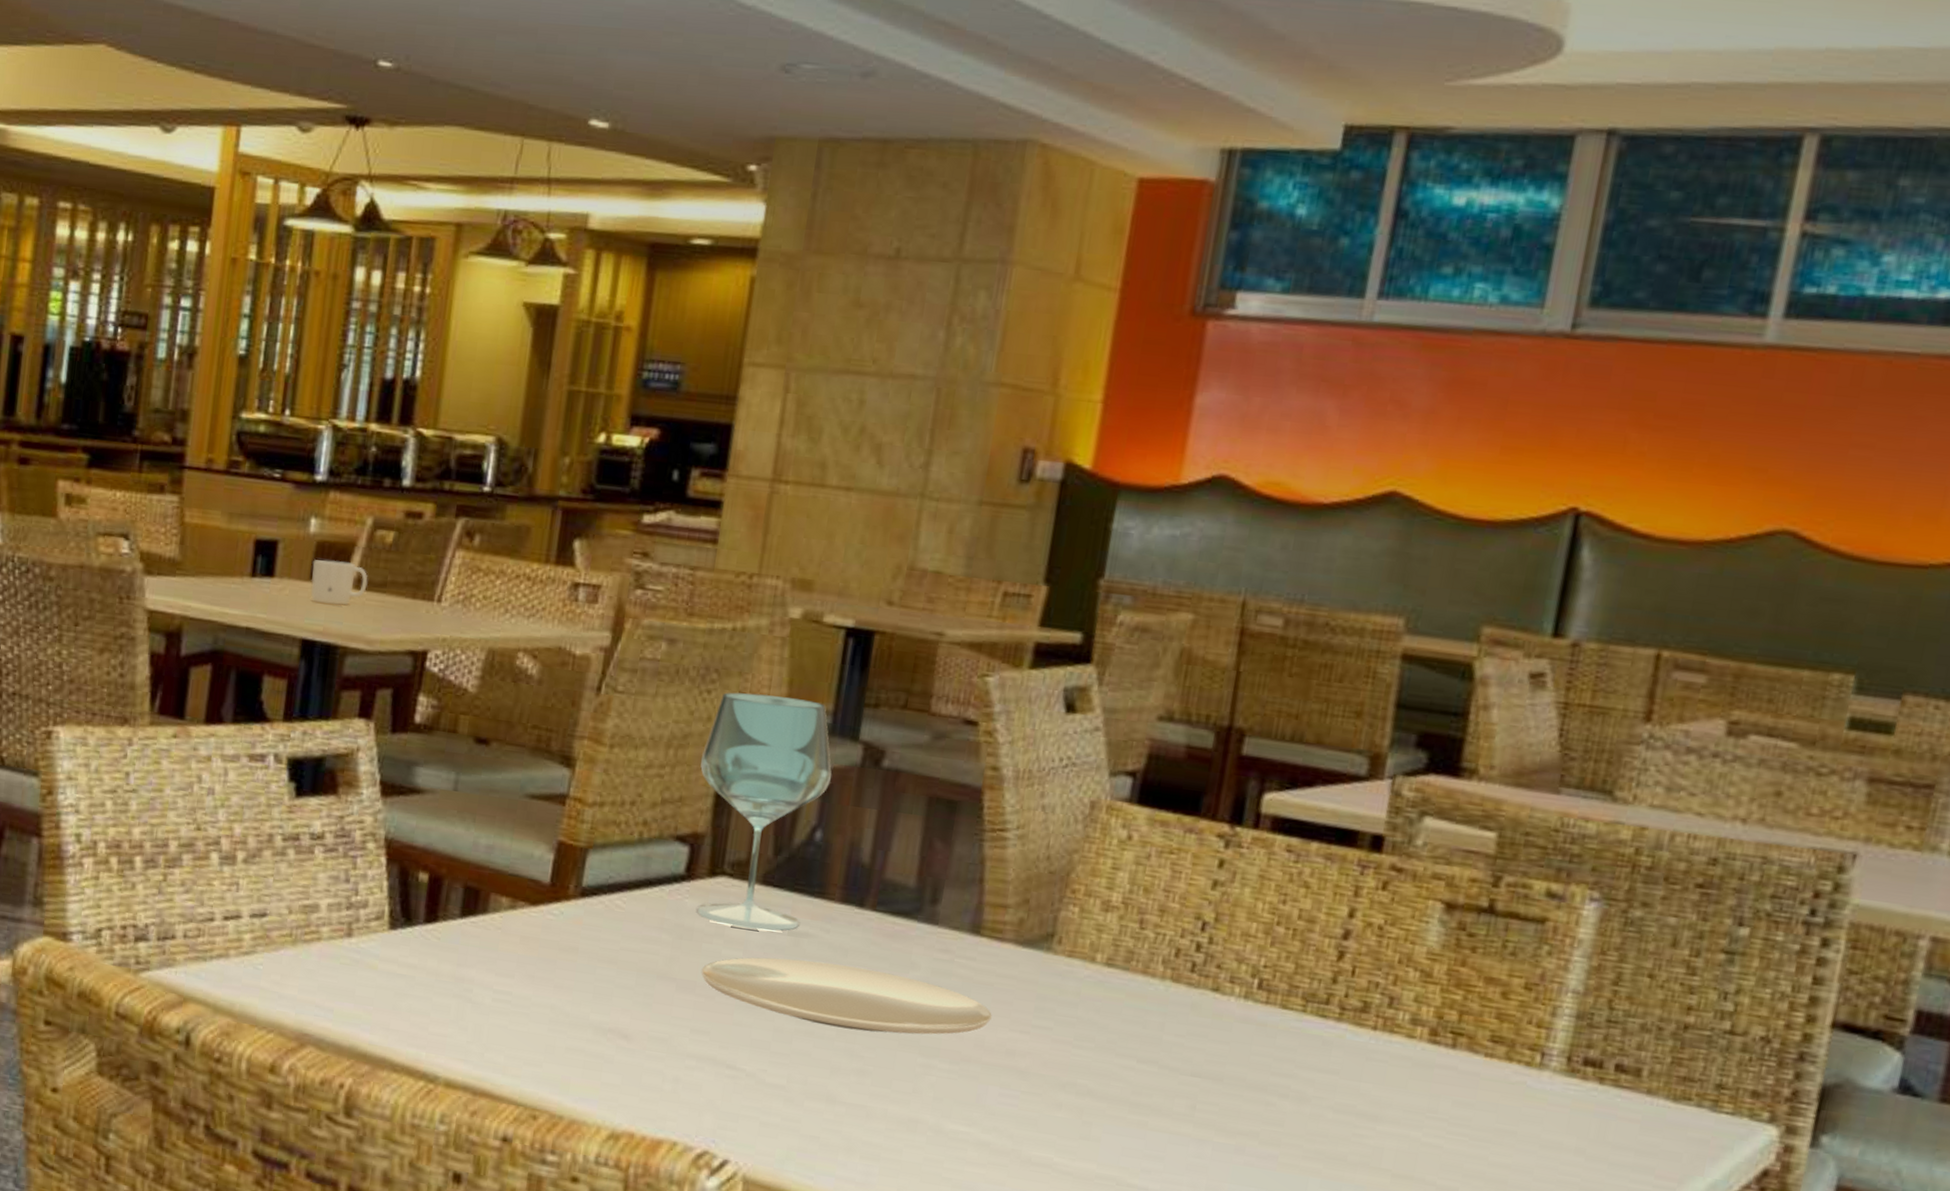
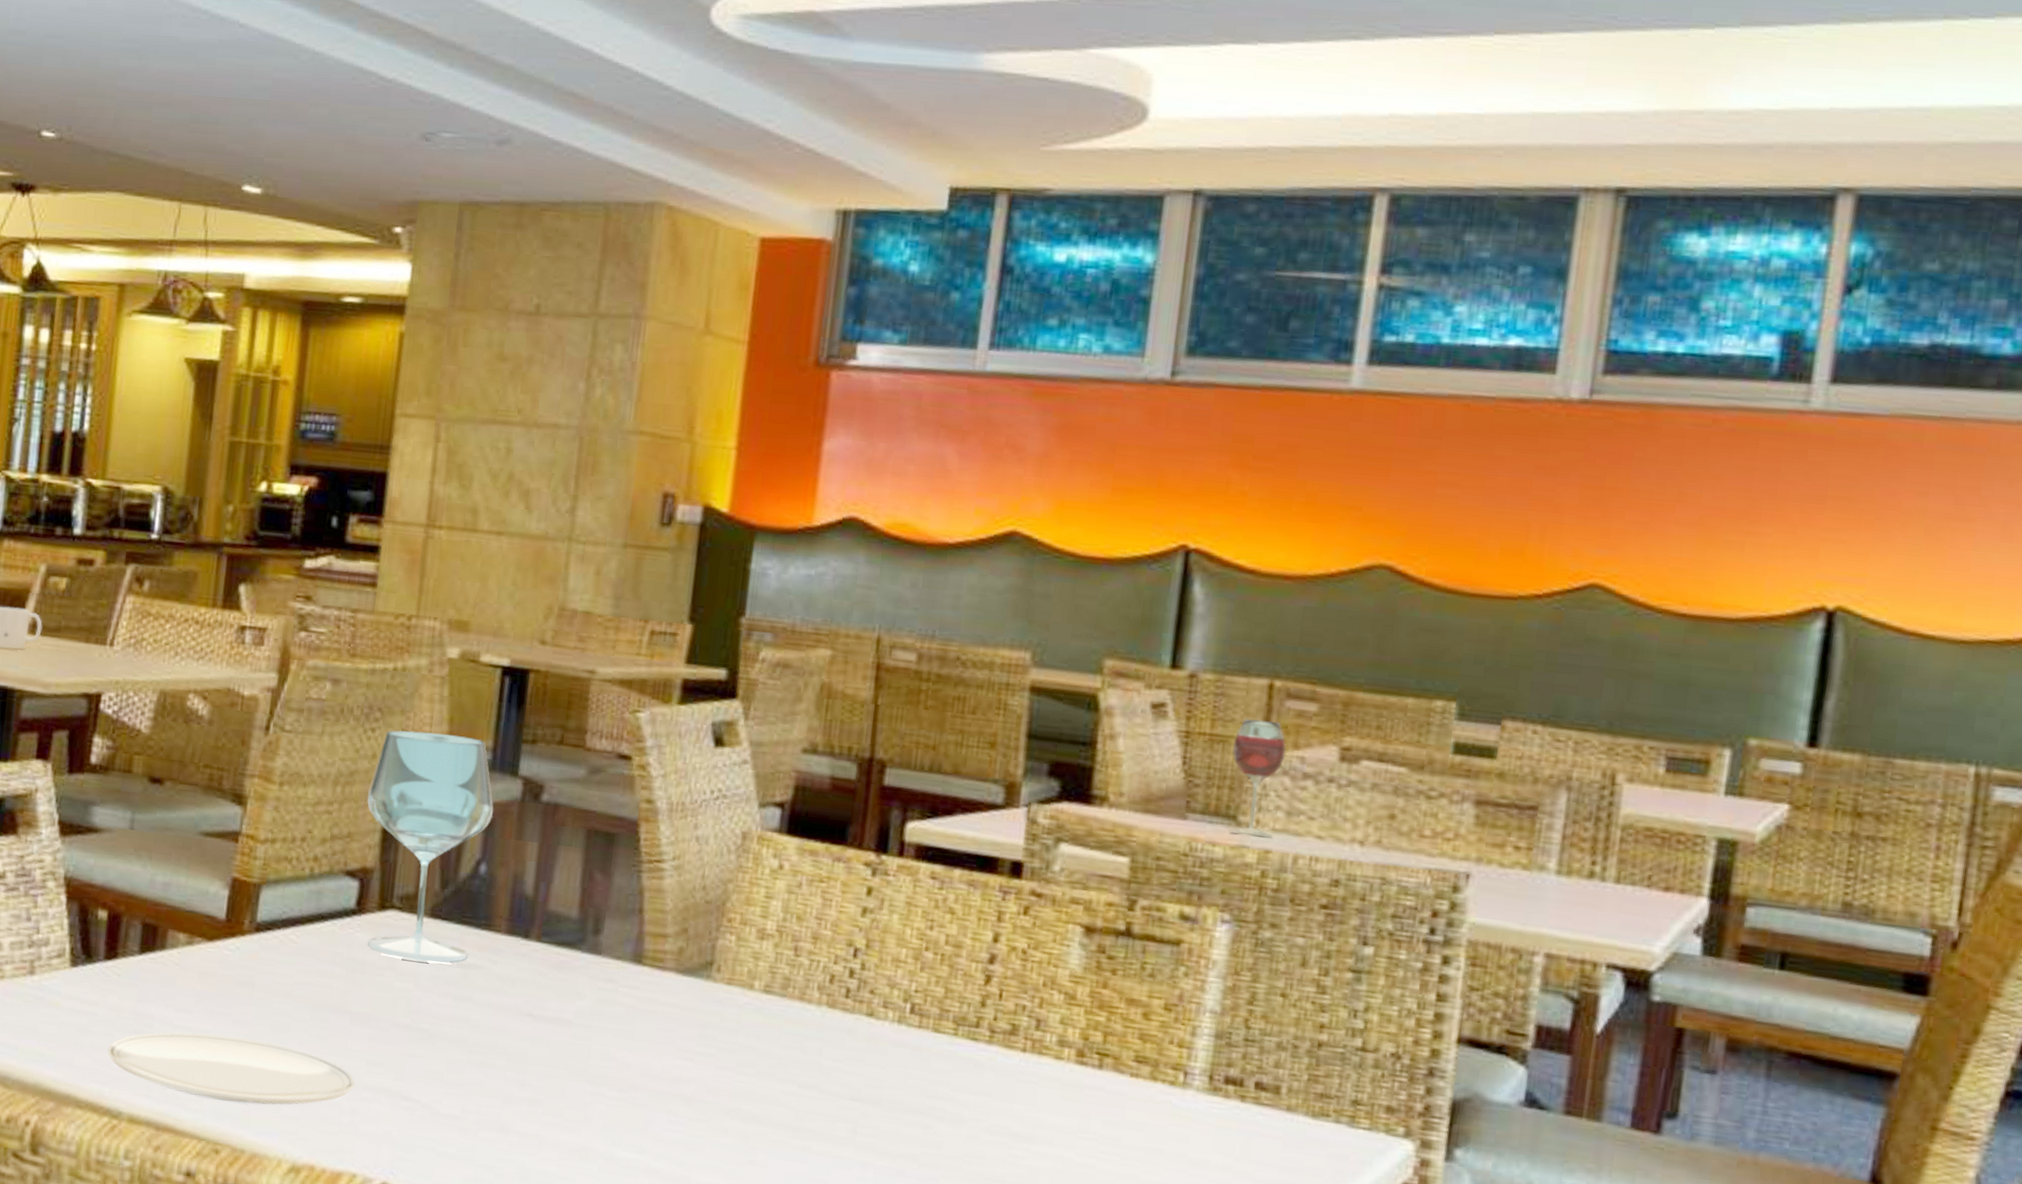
plate: none [425,997,679,1072] -> present [108,1032,356,1105]
plate: present [701,957,992,1035] -> none [374,989,657,1063]
wineglass: none [1604,690,1671,815] -> present [1229,719,1286,838]

